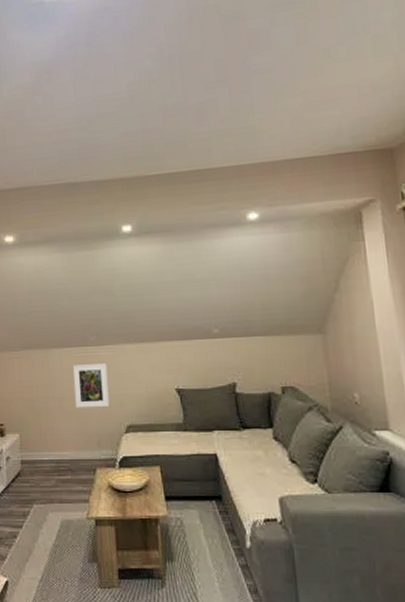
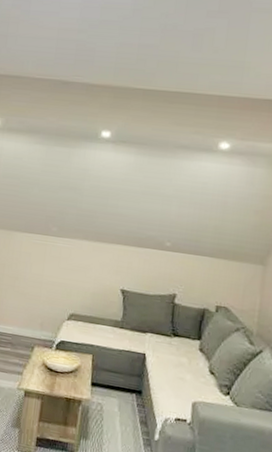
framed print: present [72,363,110,408] -> none [26,250,62,294]

